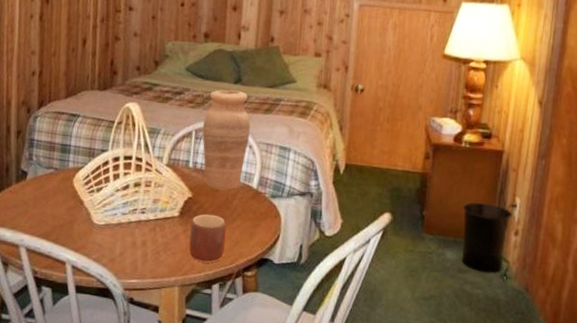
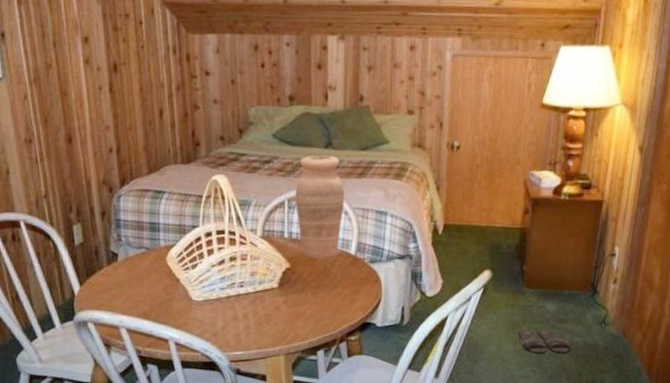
mug: present [189,213,227,263] -> none [290,283,327,331]
slippers: none [417,276,471,306] -> present [519,329,571,354]
waste bin: present [462,202,513,273] -> none [562,253,612,321]

